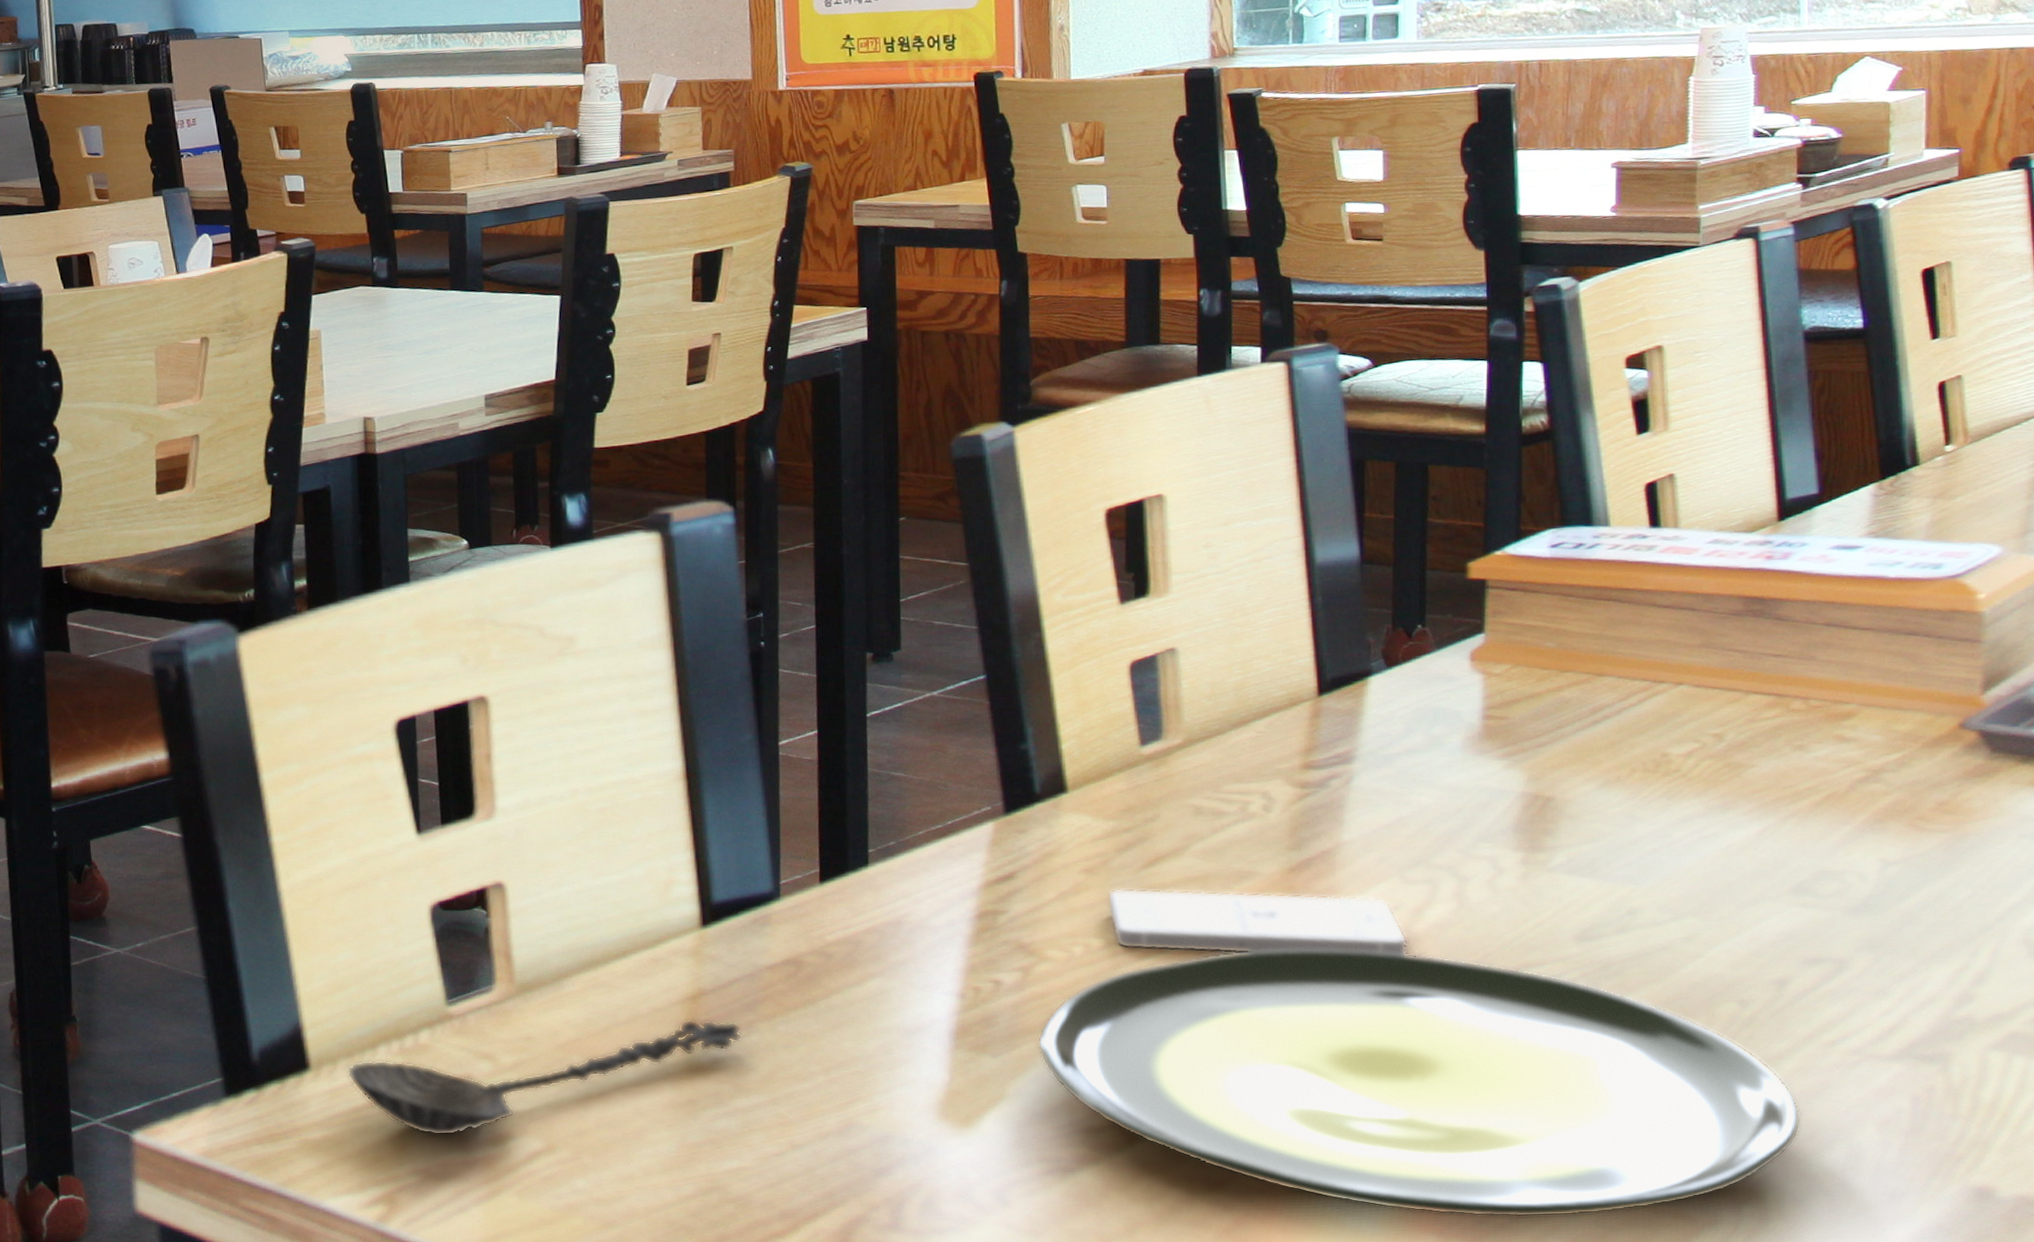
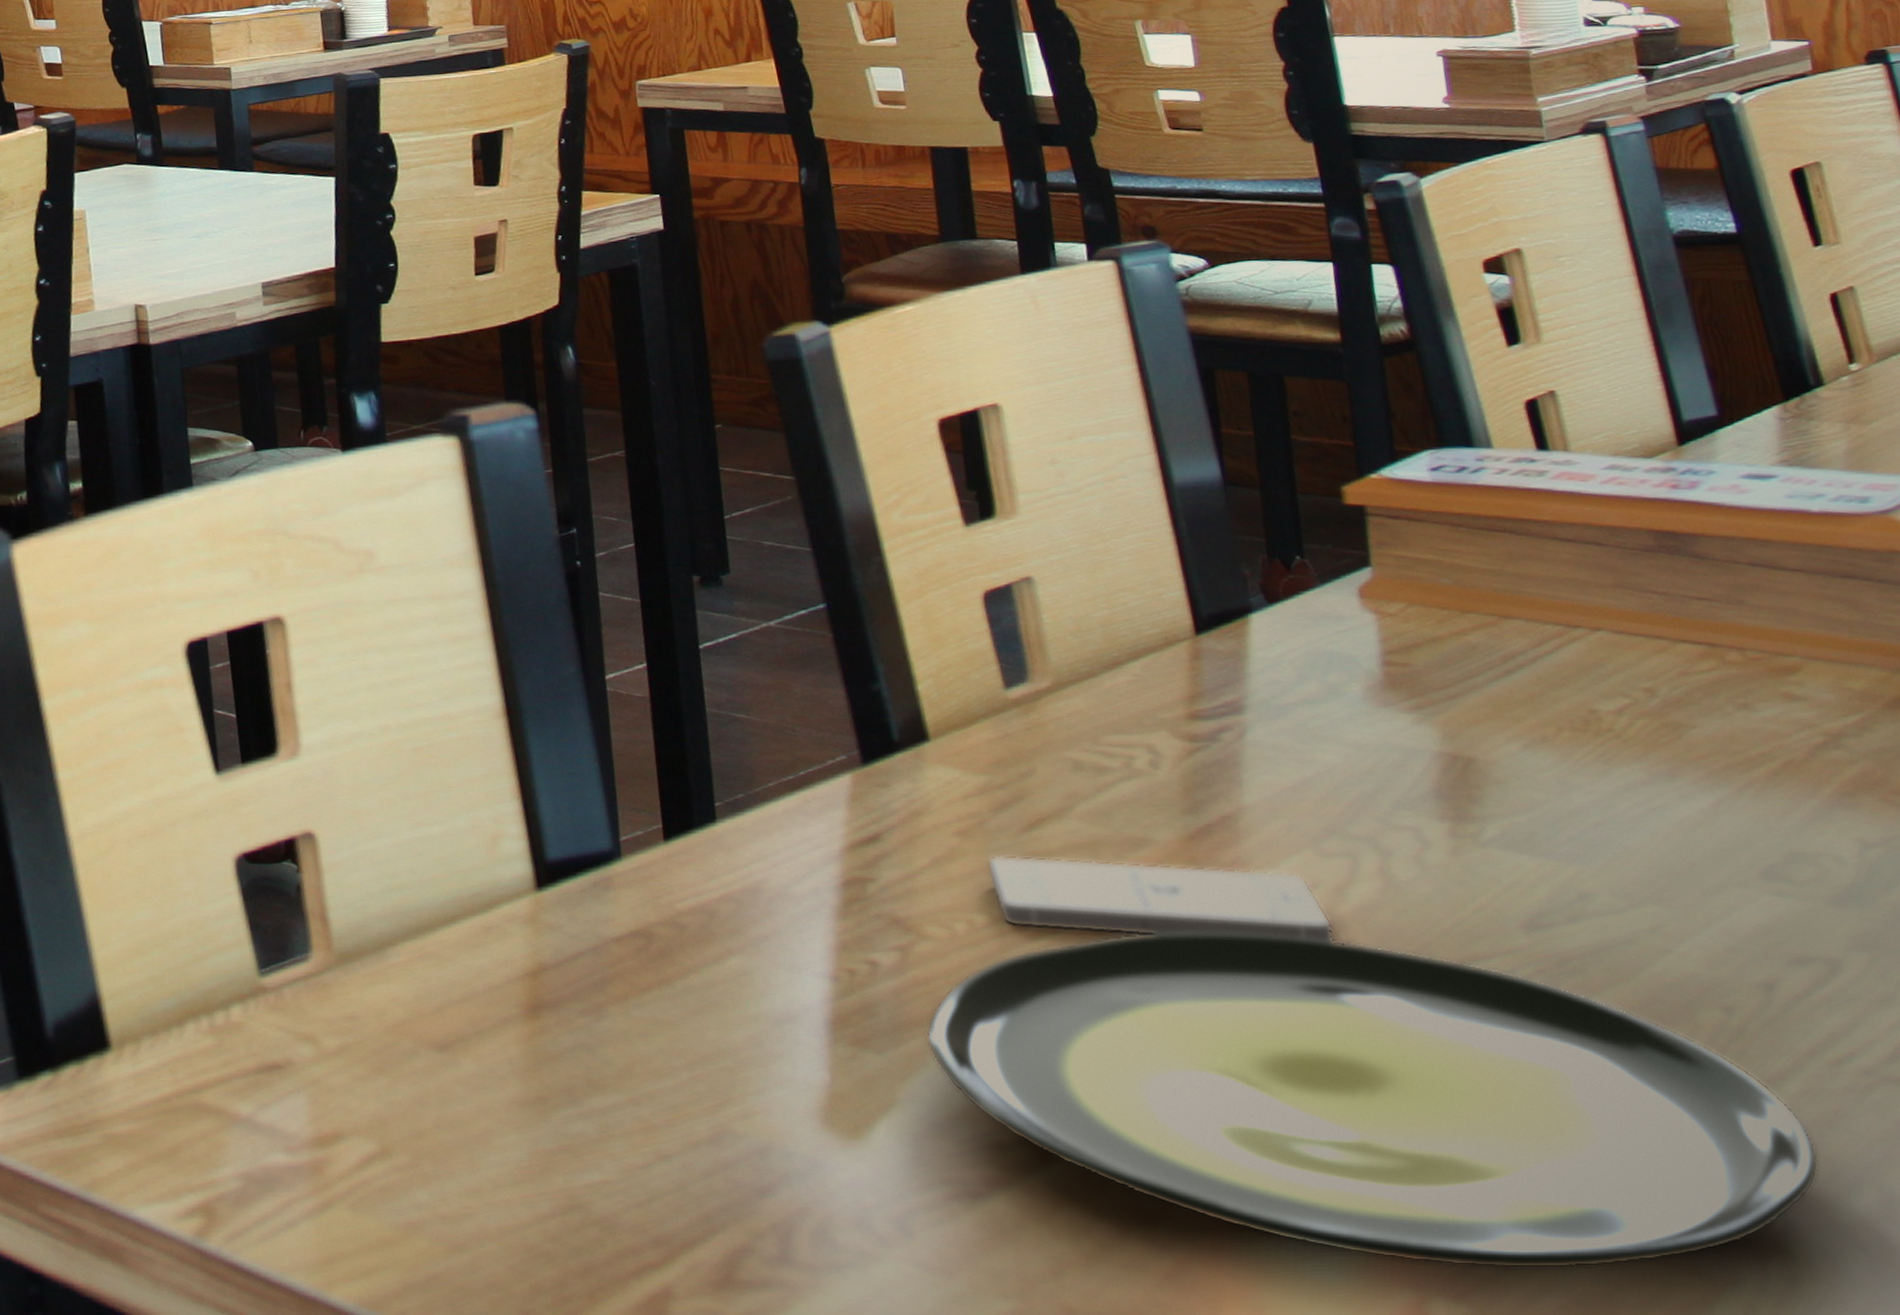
spoon: present [346,1019,742,1136] -> none [151,999,592,1134]

